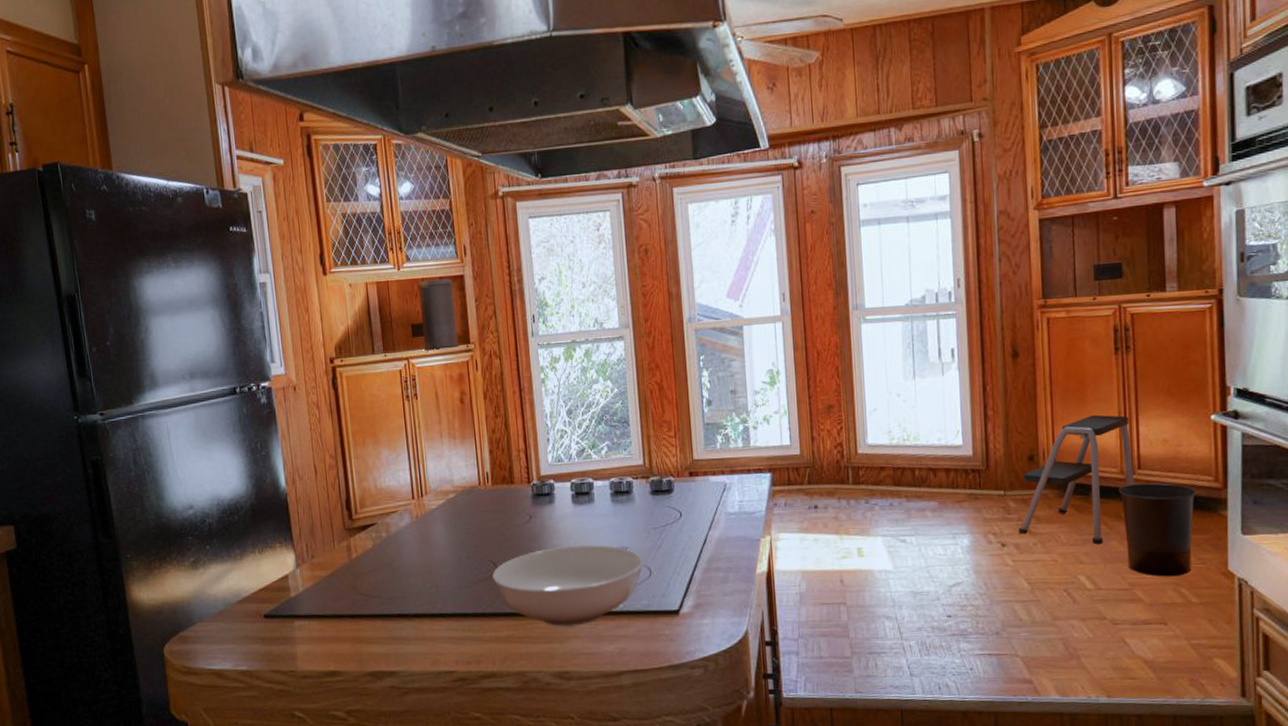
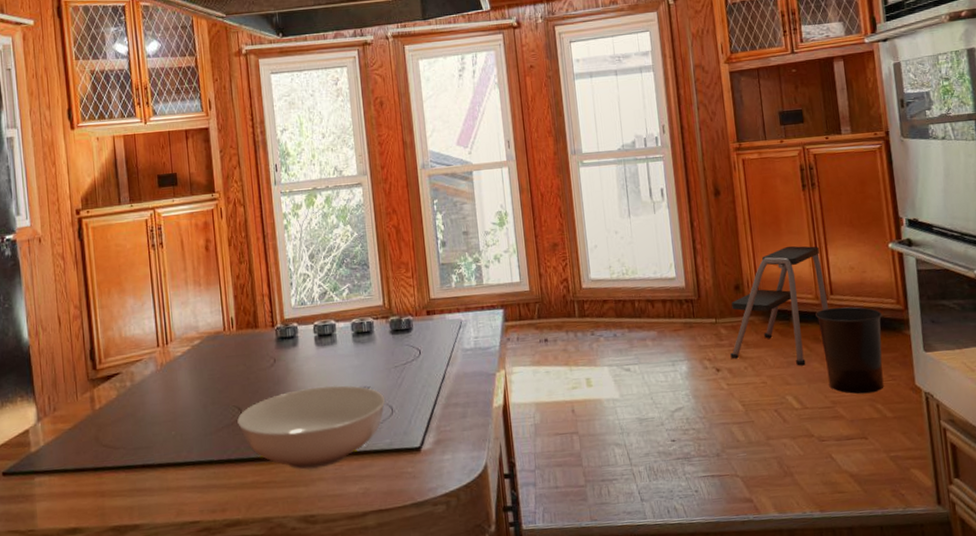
canister: present [417,278,459,351] -> none [164,131,204,200]

